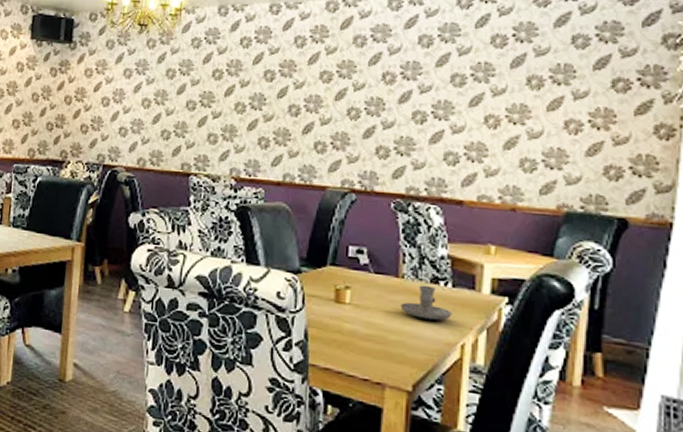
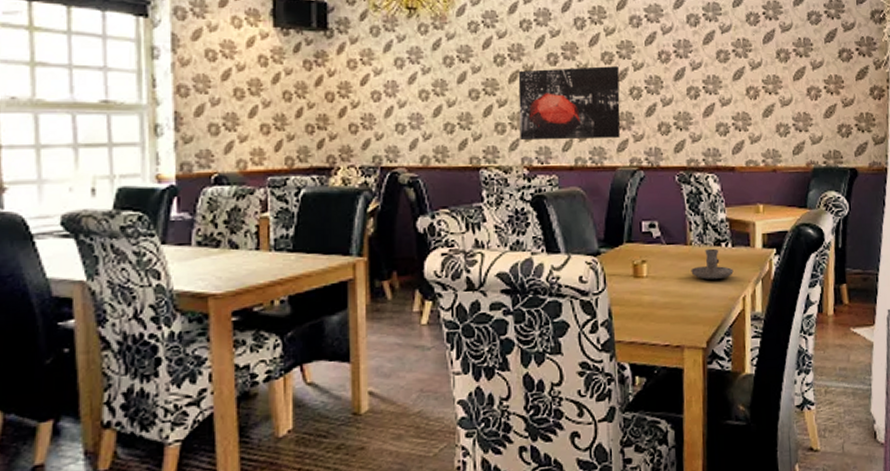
wall art: none [230,85,337,158] -> present [518,66,621,141]

